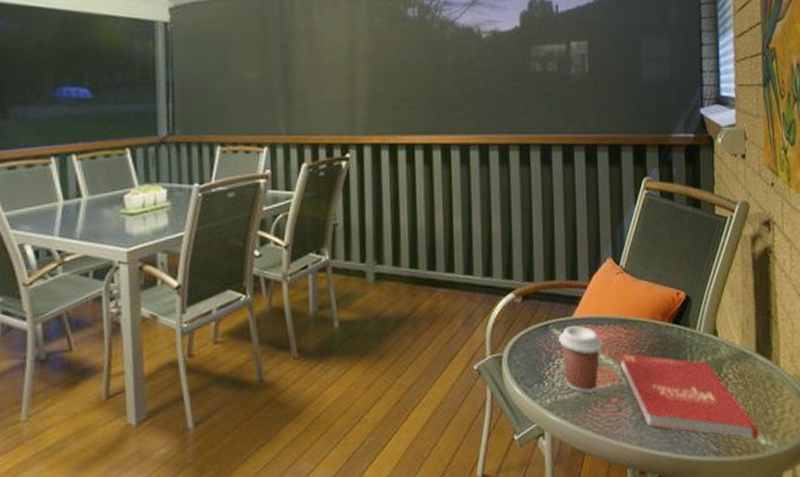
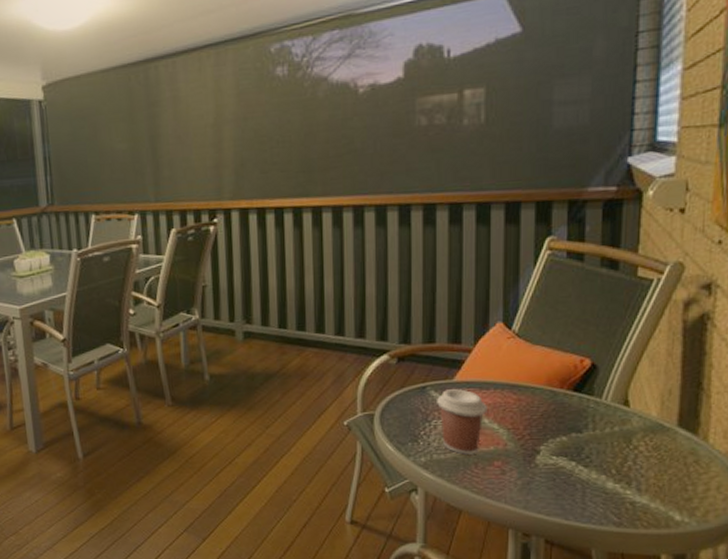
book: present [619,353,759,439] -> none [505,419,673,514]

